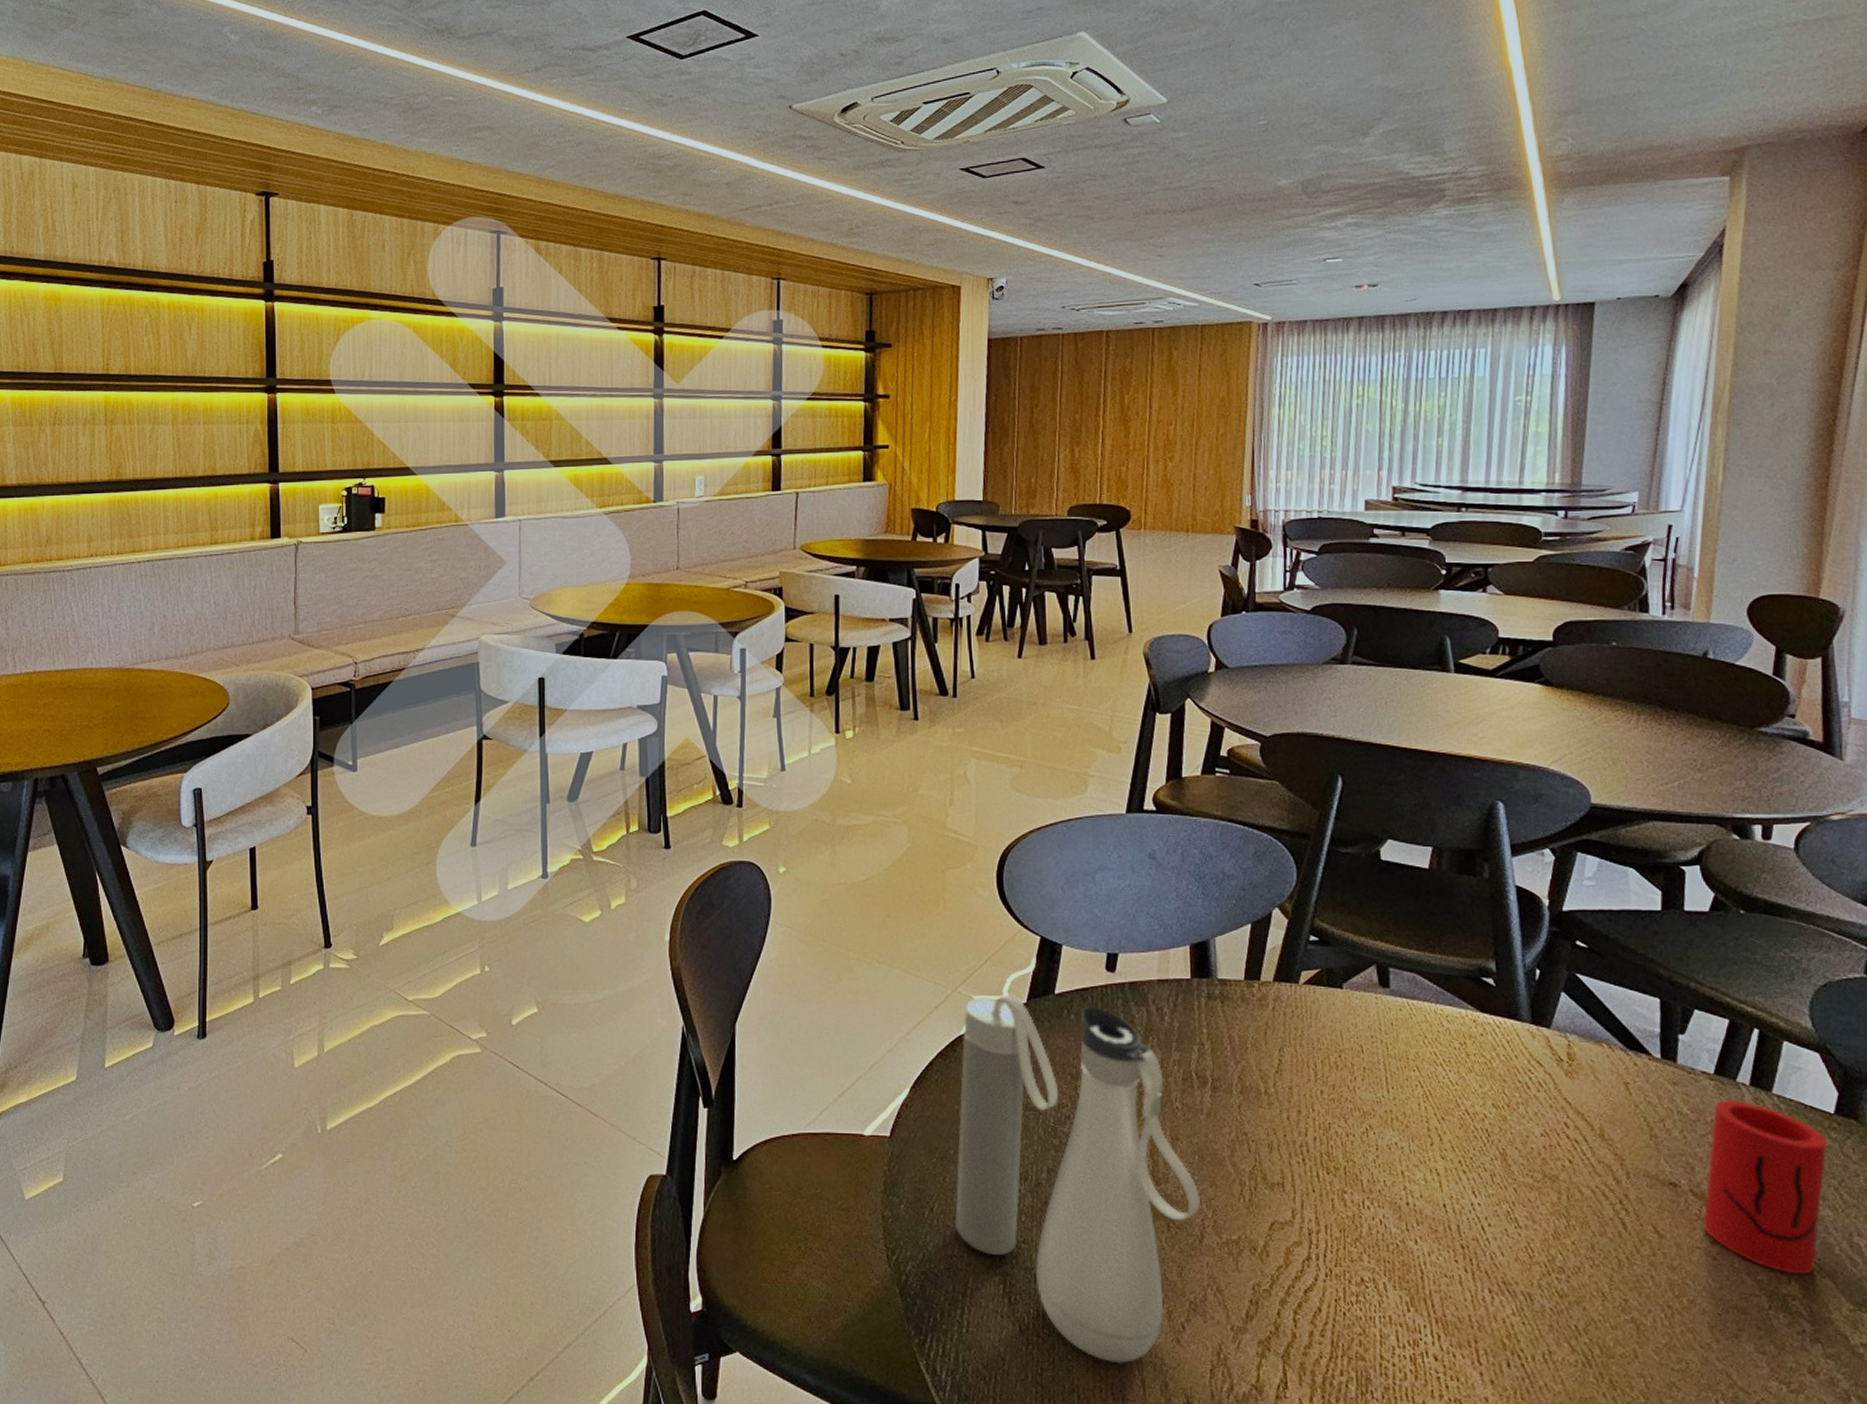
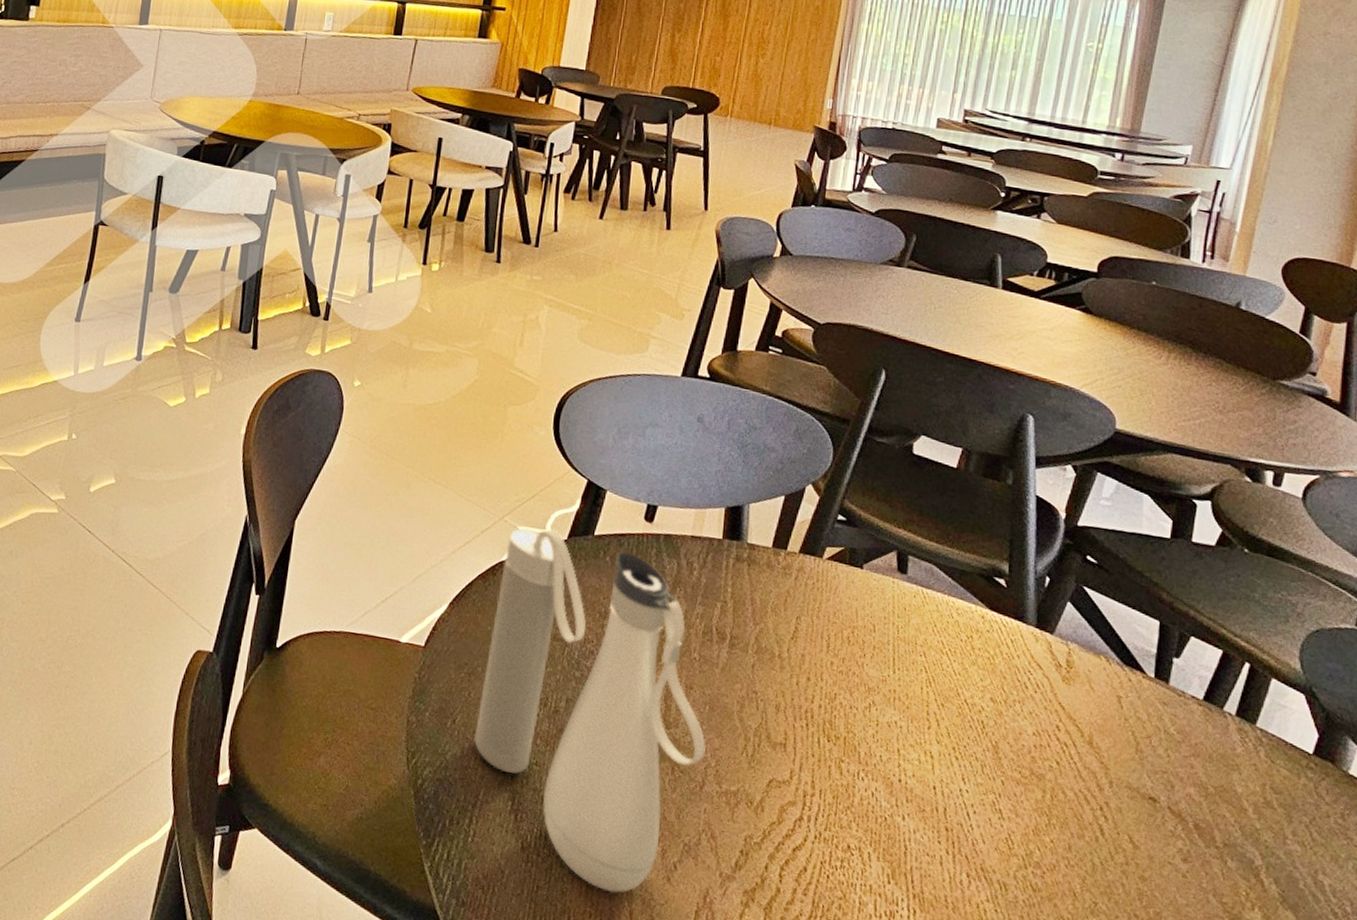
cup: present [1703,1100,1829,1275] -> none [1177,726,1304,904]

